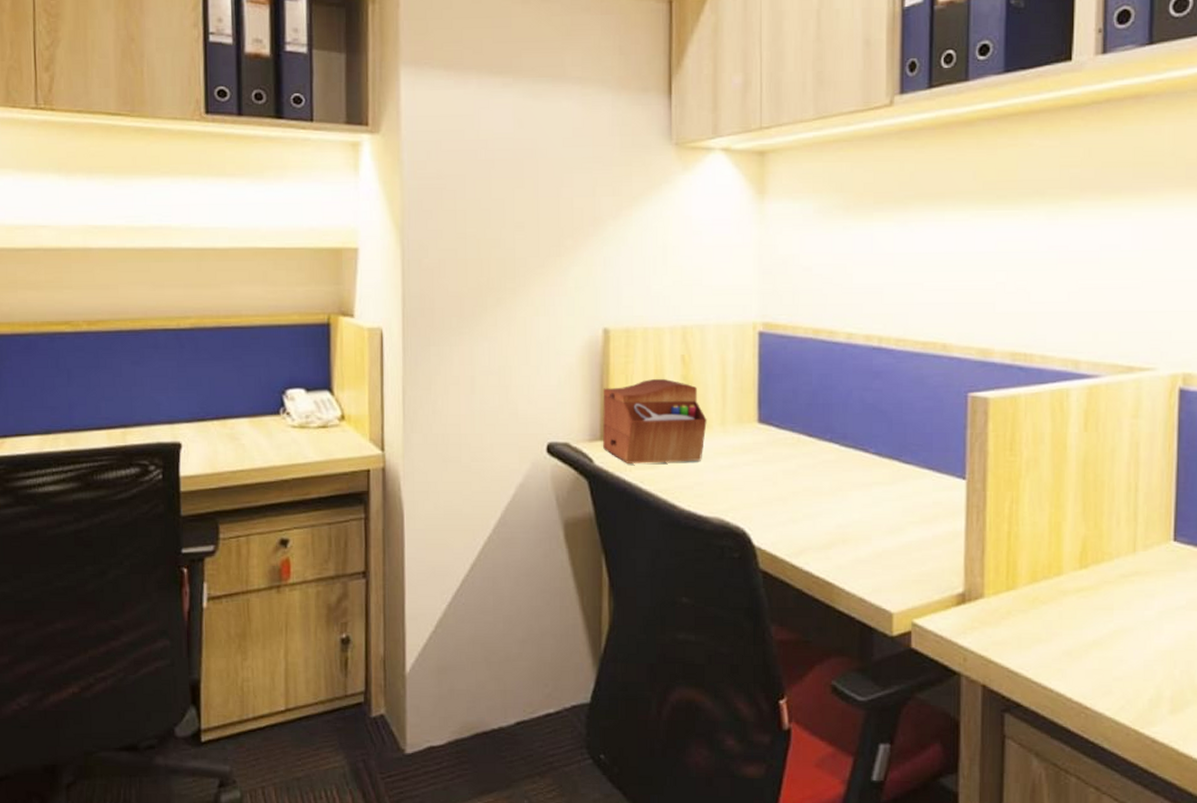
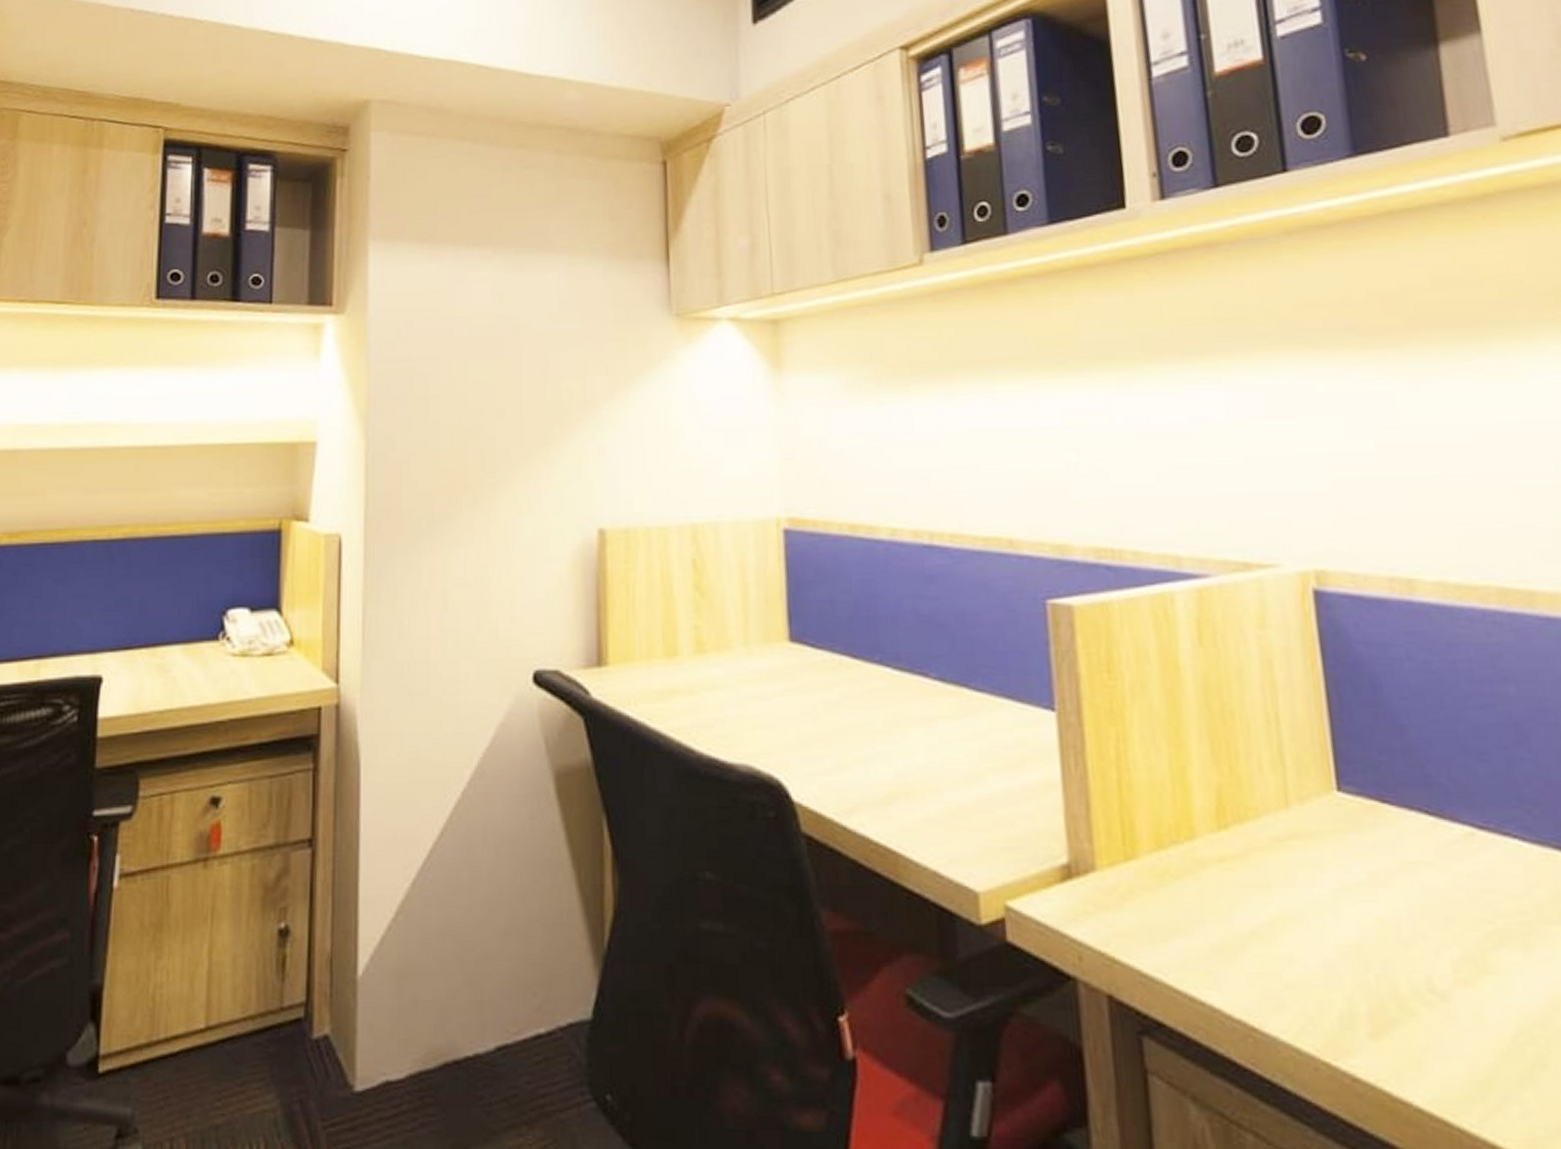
sewing box: present [603,378,707,463] -> none [599,588,727,695]

